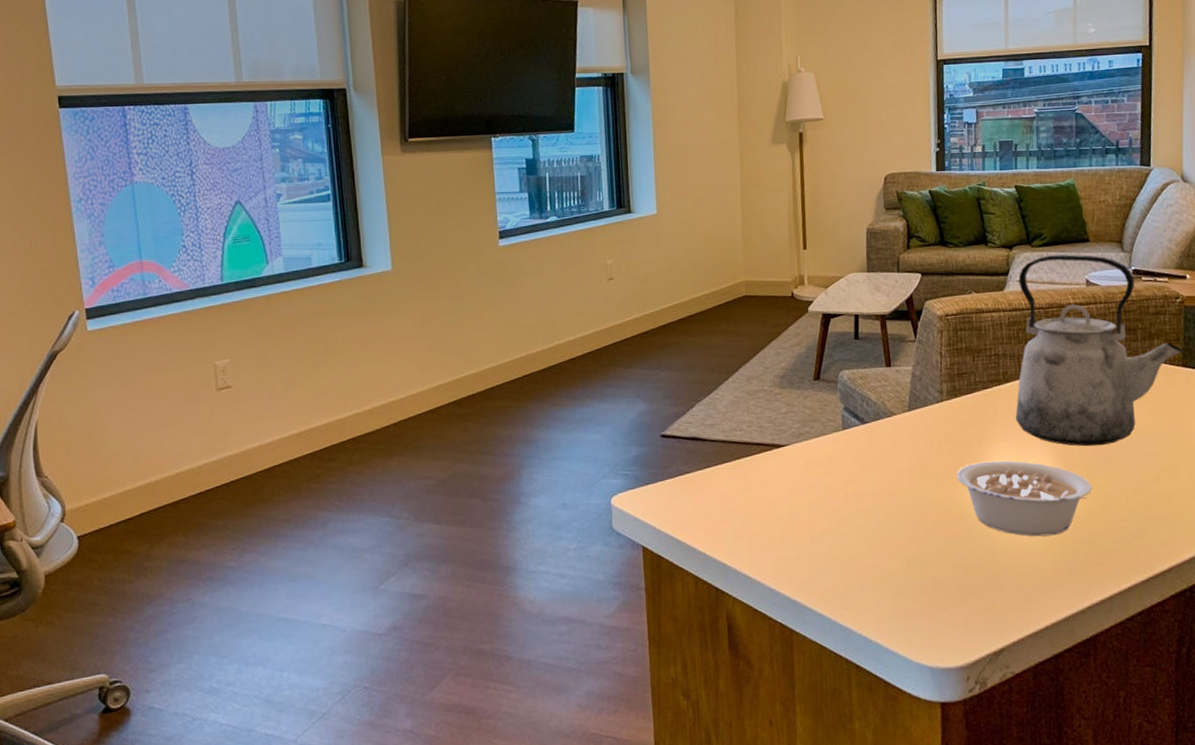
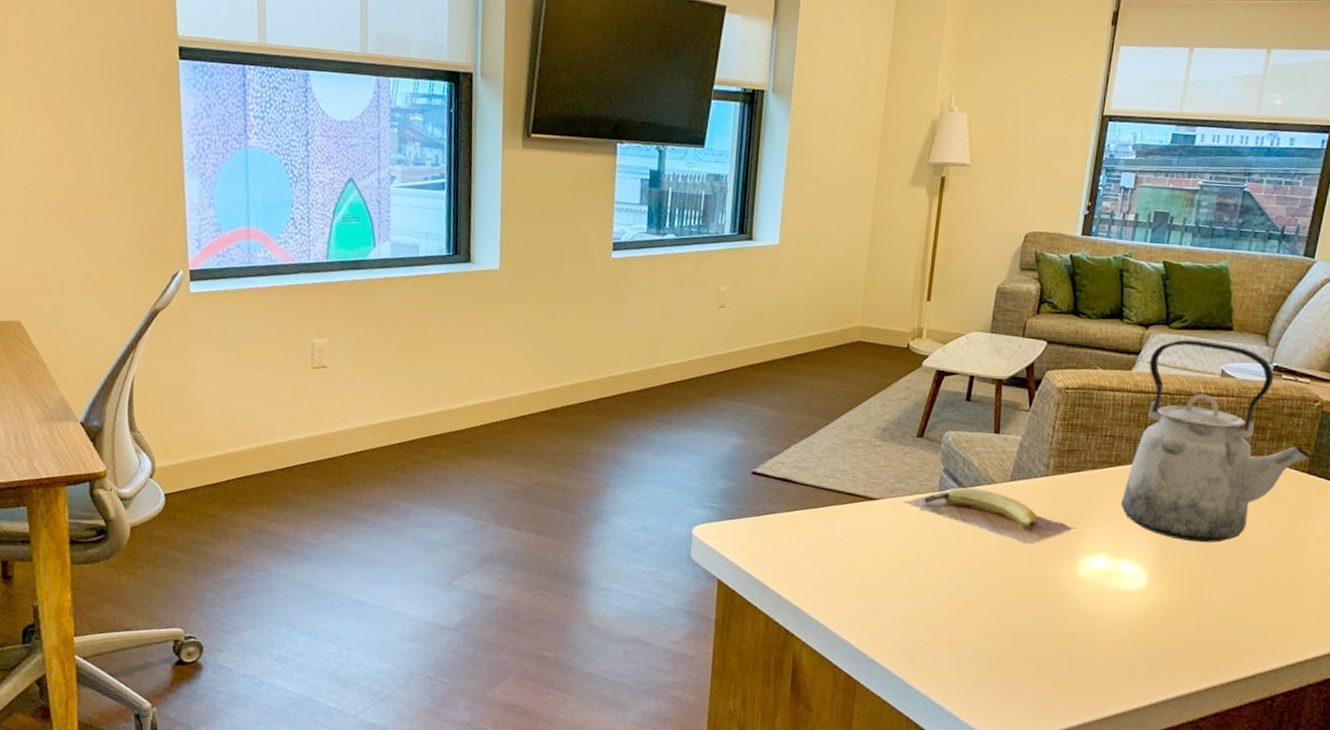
banana: none [810,422,978,471] -> present [903,487,1076,545]
legume: present [956,460,1092,537] -> none [1048,542,1189,626]

